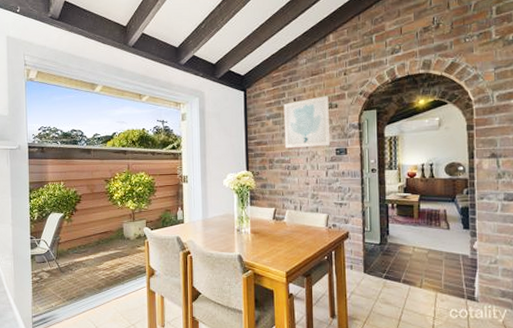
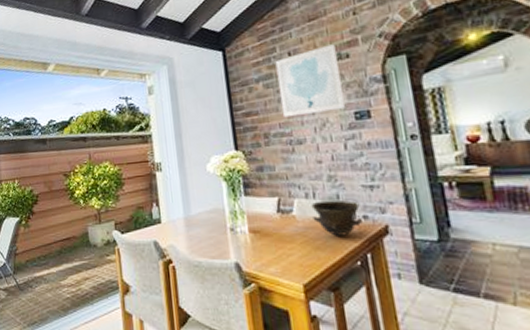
bowl: none [298,212,332,238] -> present [311,199,363,236]

